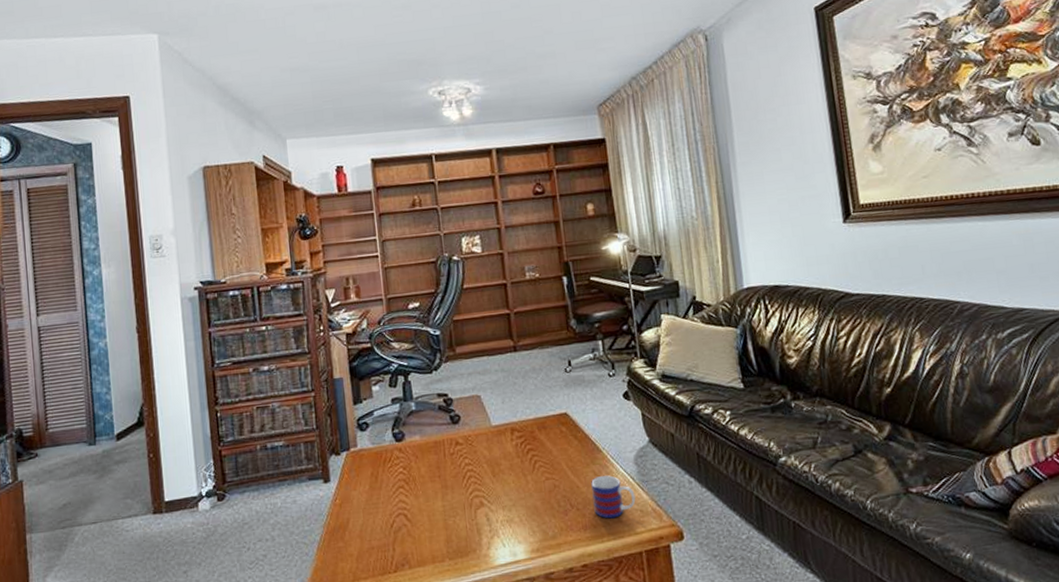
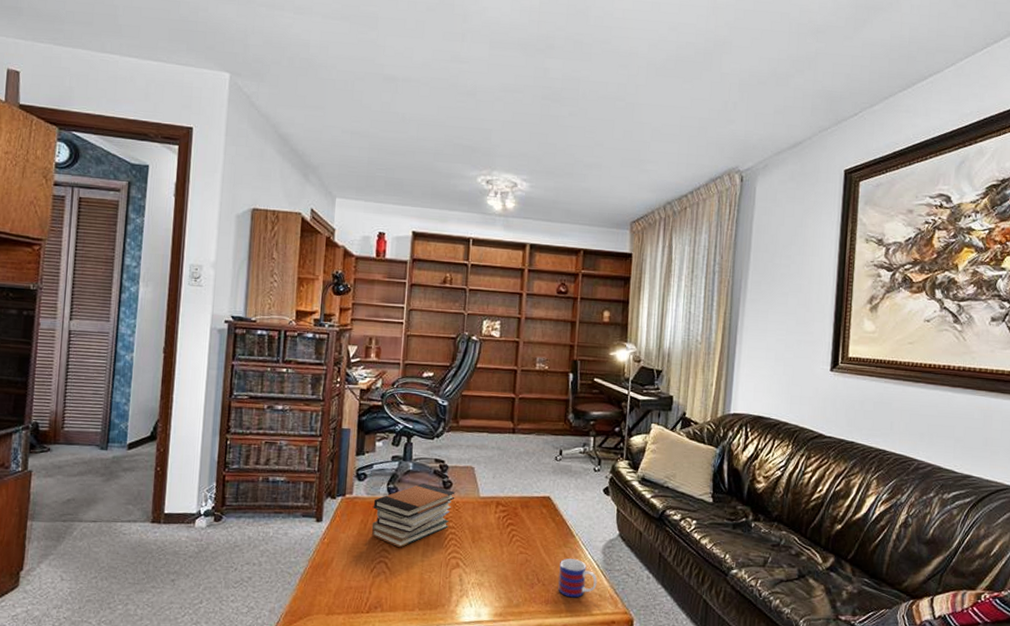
book stack: none [380,422,466,496] -> present [371,483,456,548]

